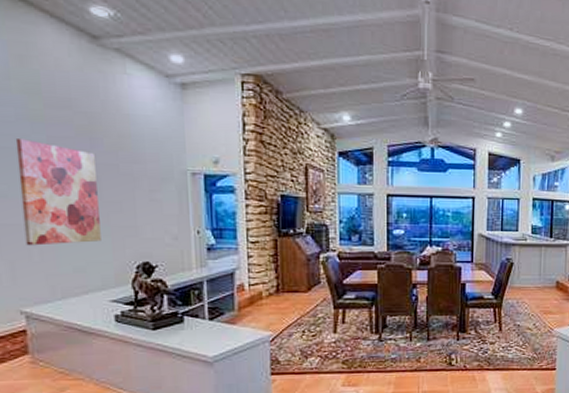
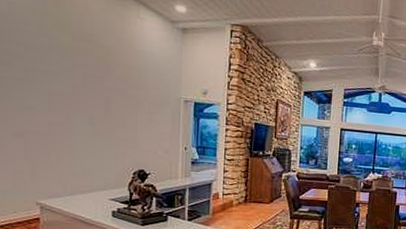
wall art: present [15,139,101,246] -> none [46,63,108,151]

